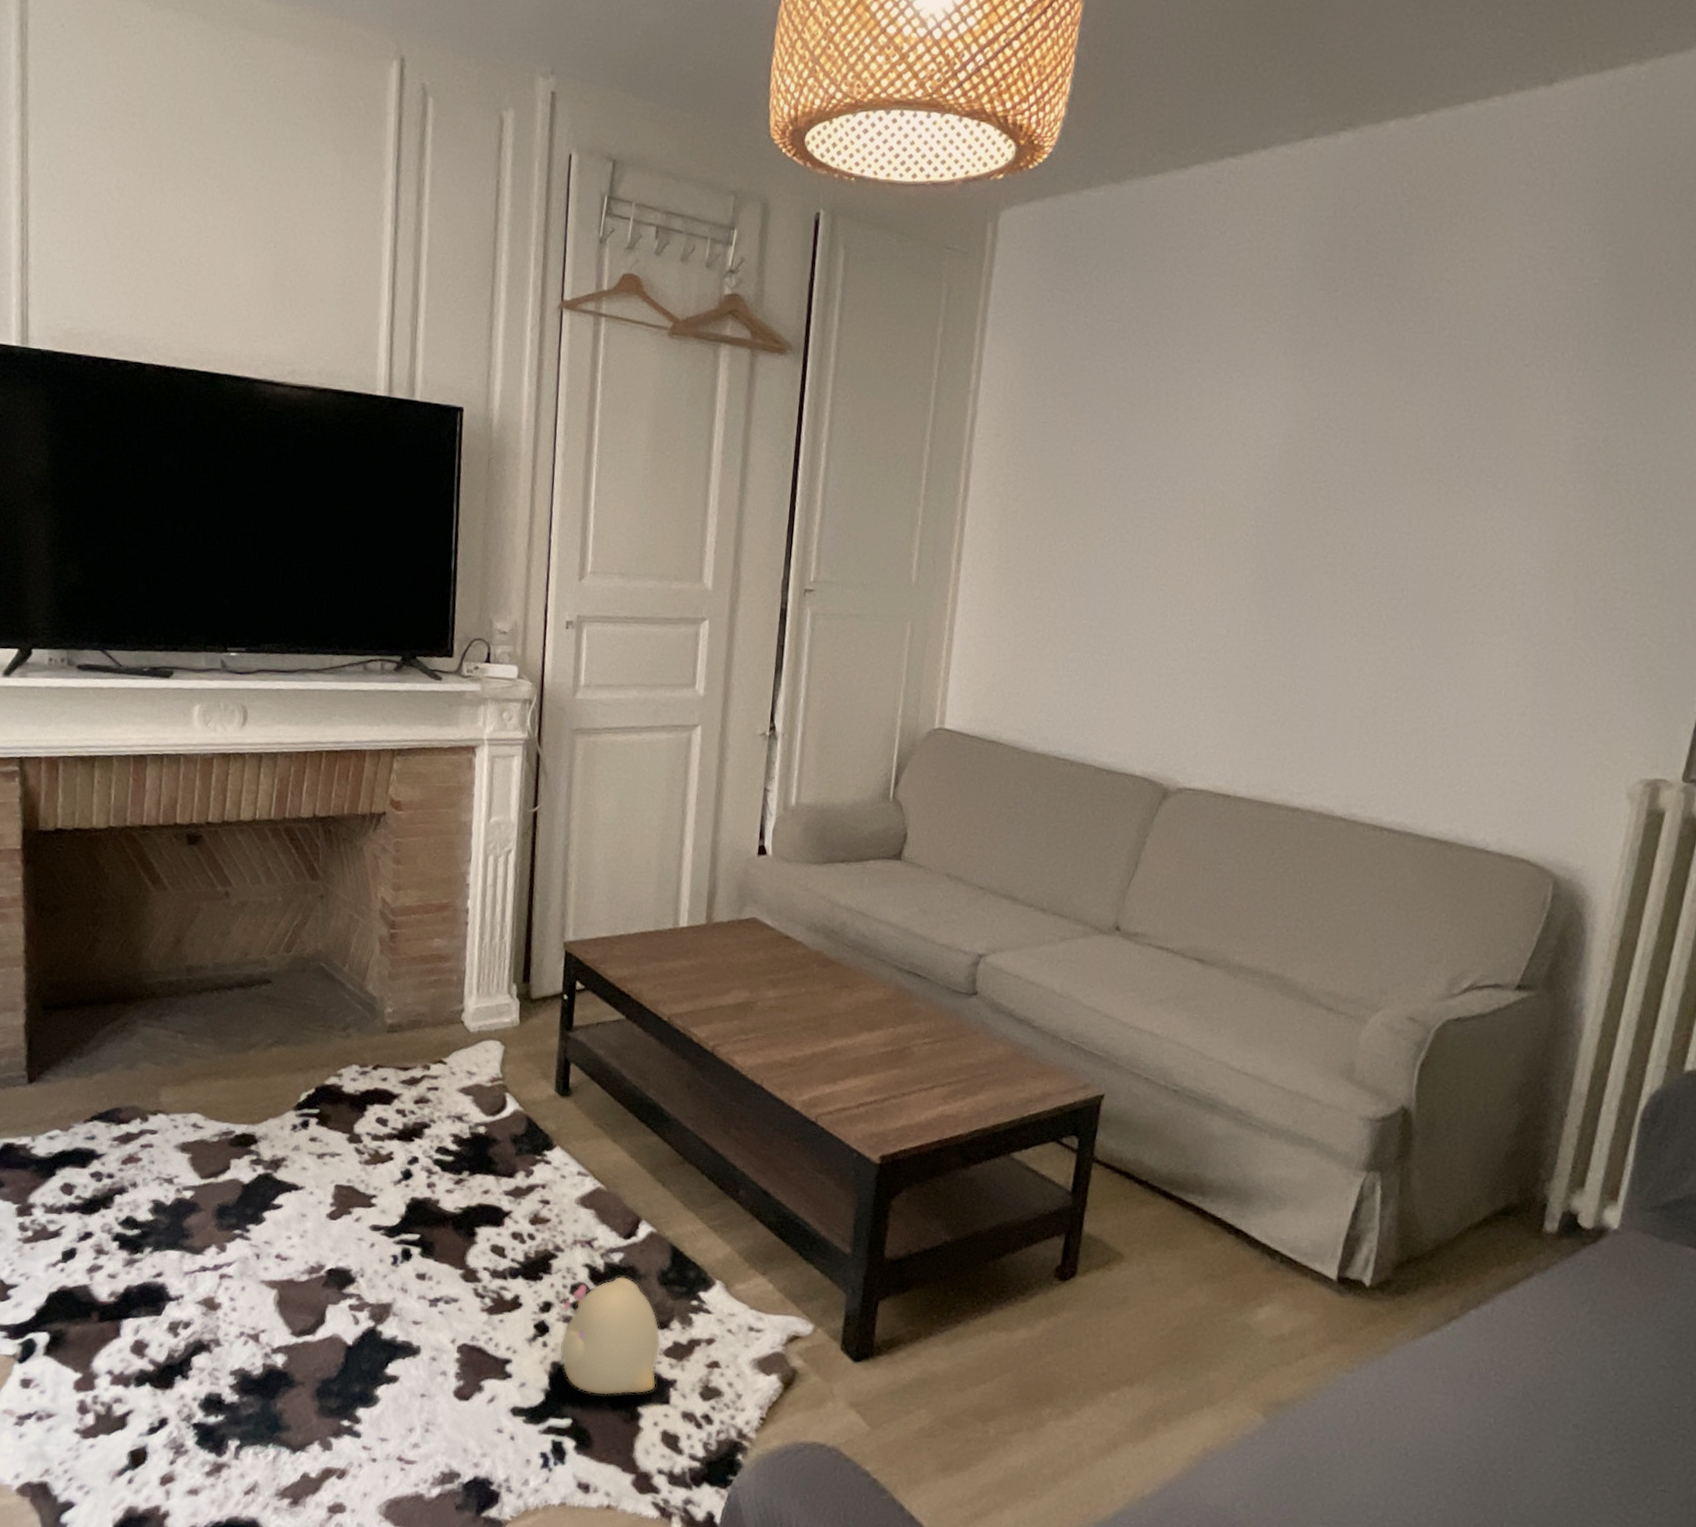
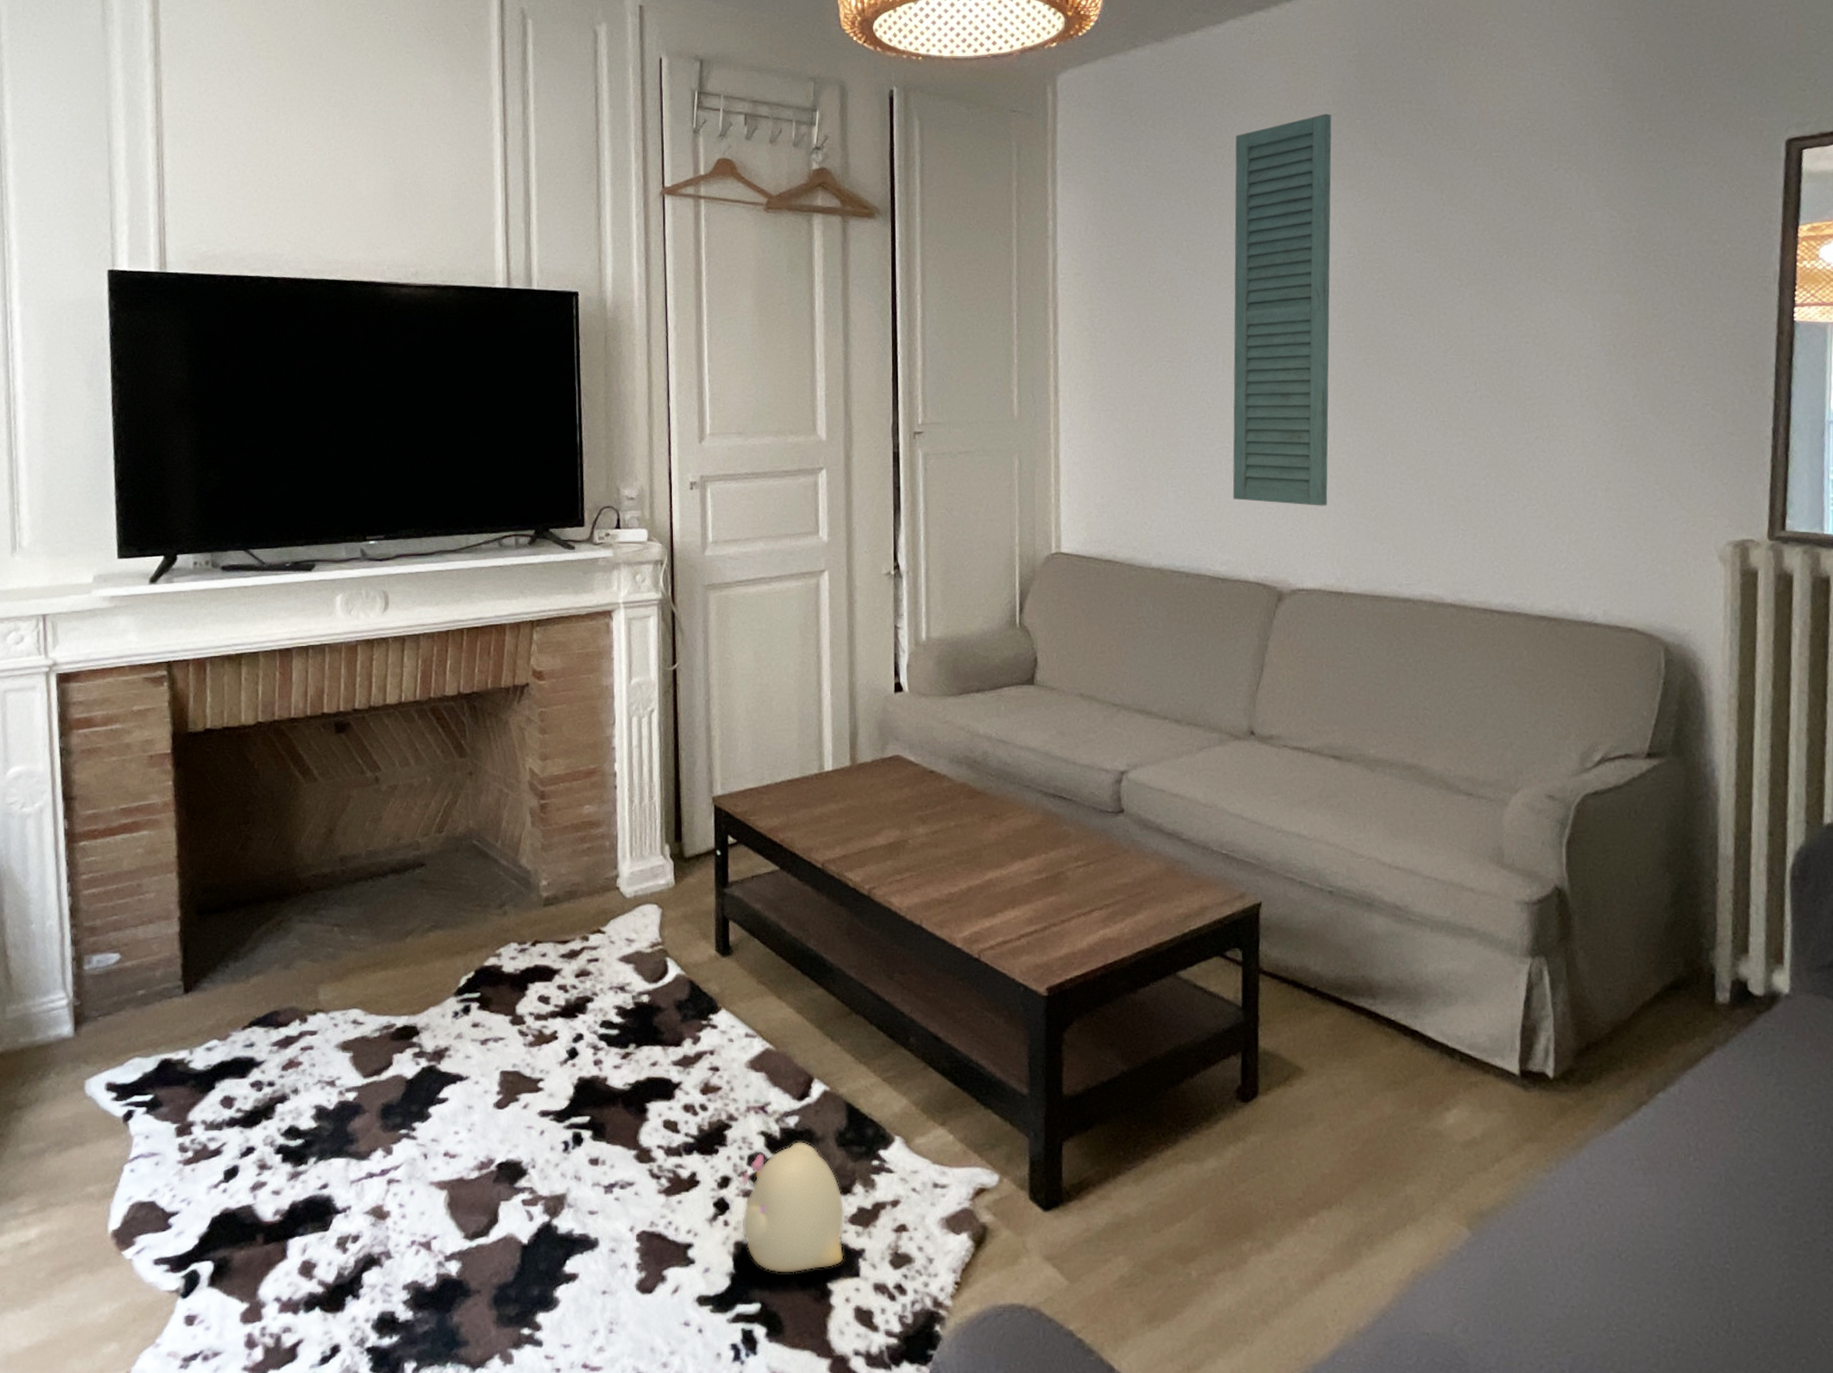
wall art: none [1130,280,1293,705] -> present [1232,114,1332,506]

